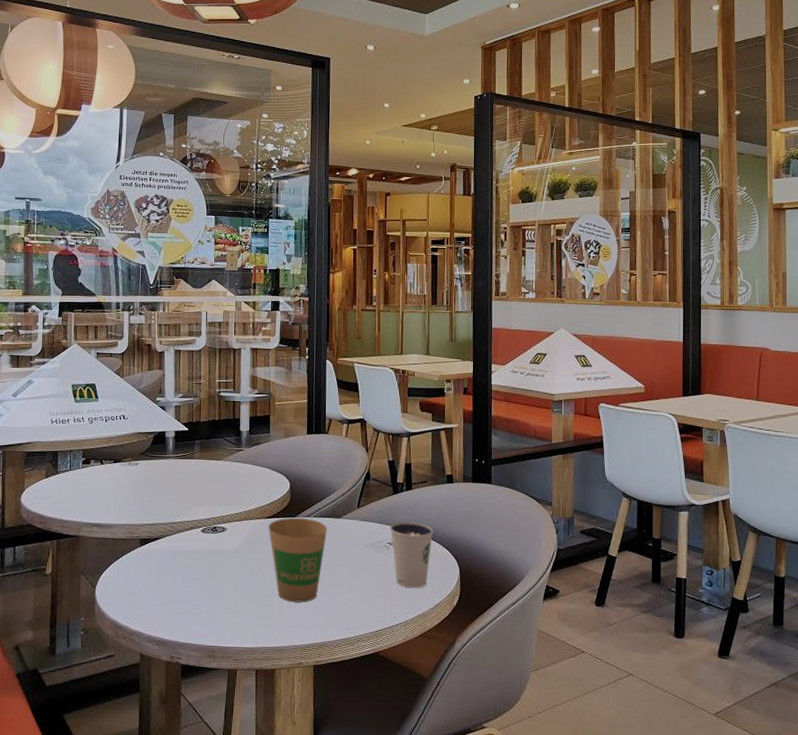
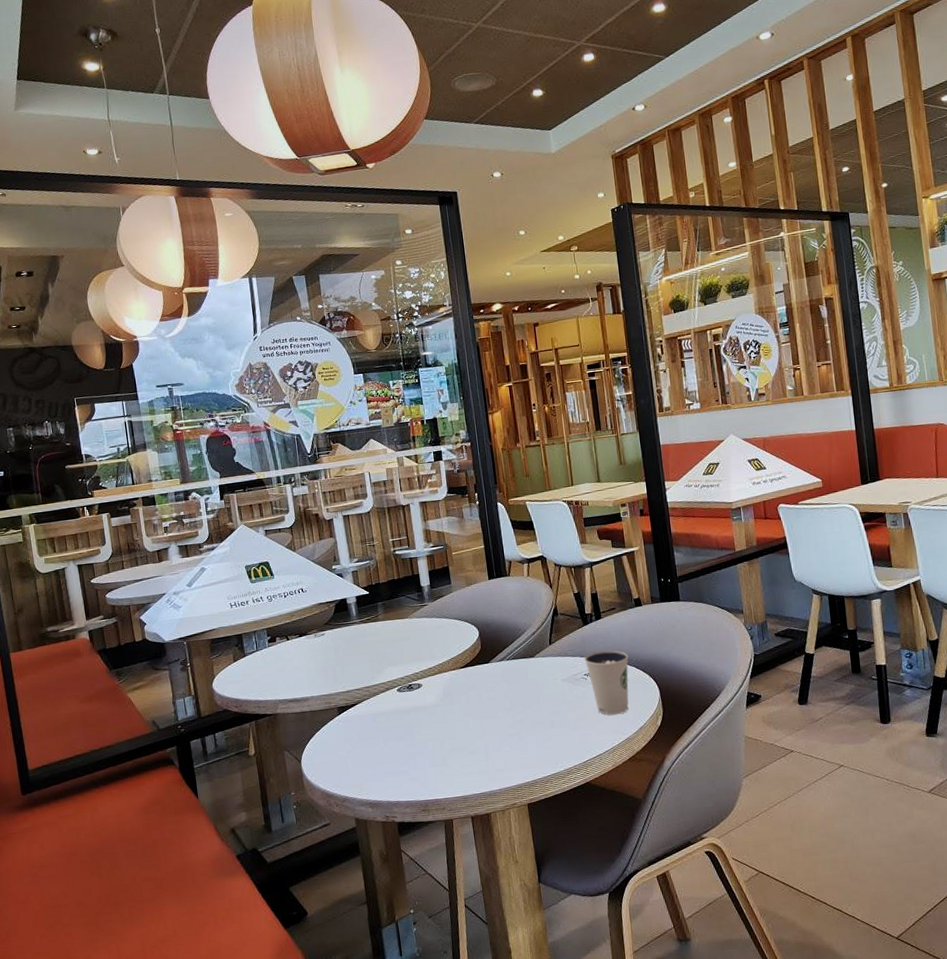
paper cup: present [268,517,327,603] -> none [463,662,523,746]

